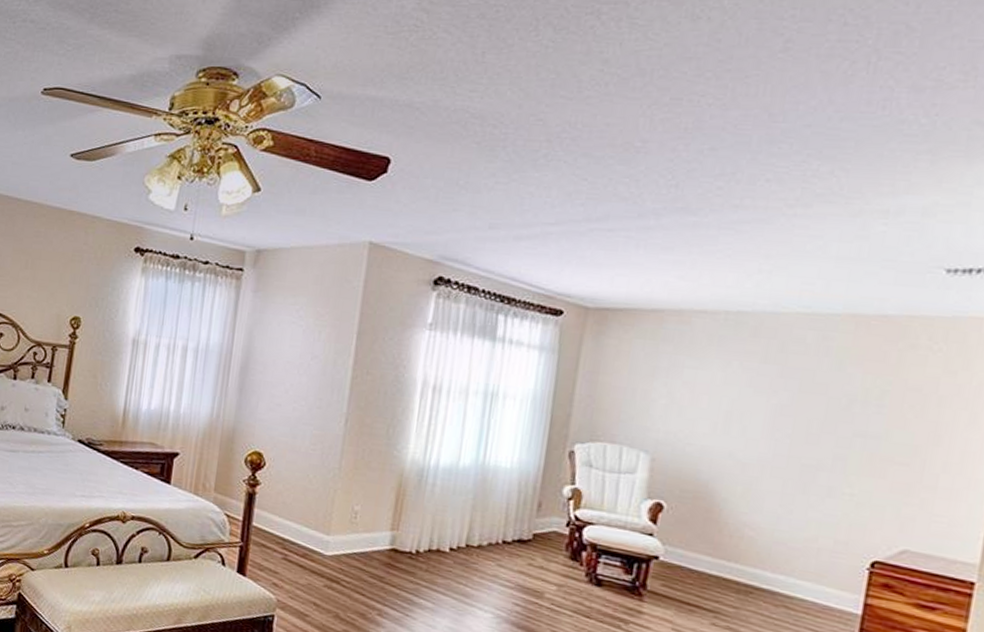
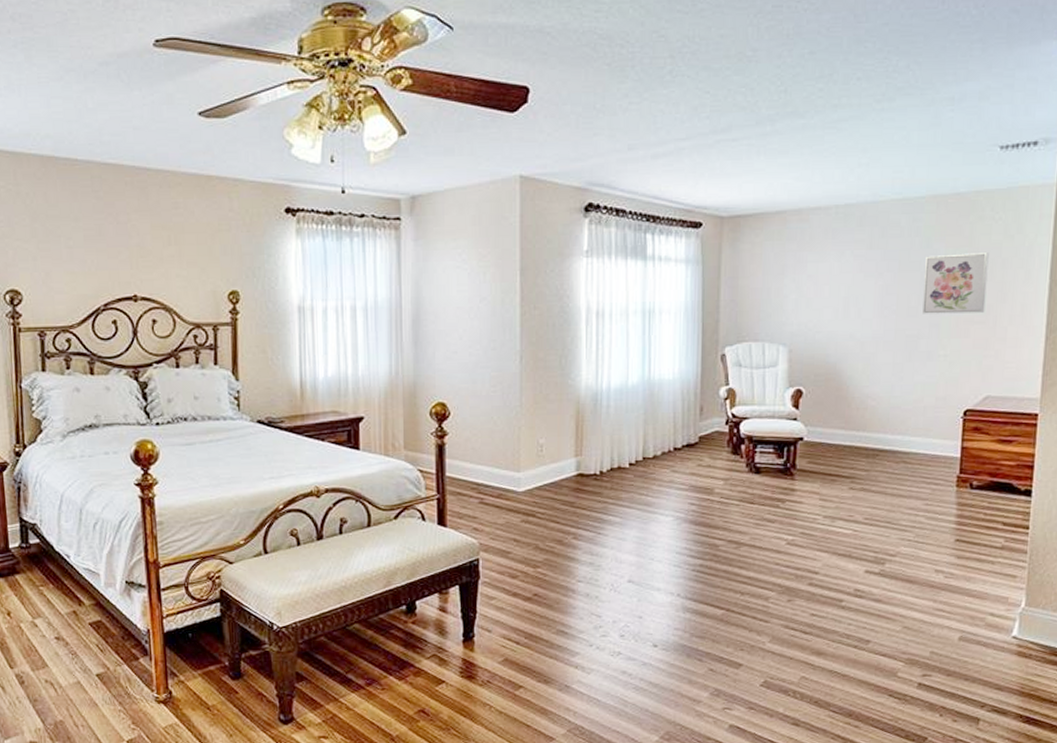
wall art: none [825,380,921,454] -> present [922,253,989,314]

